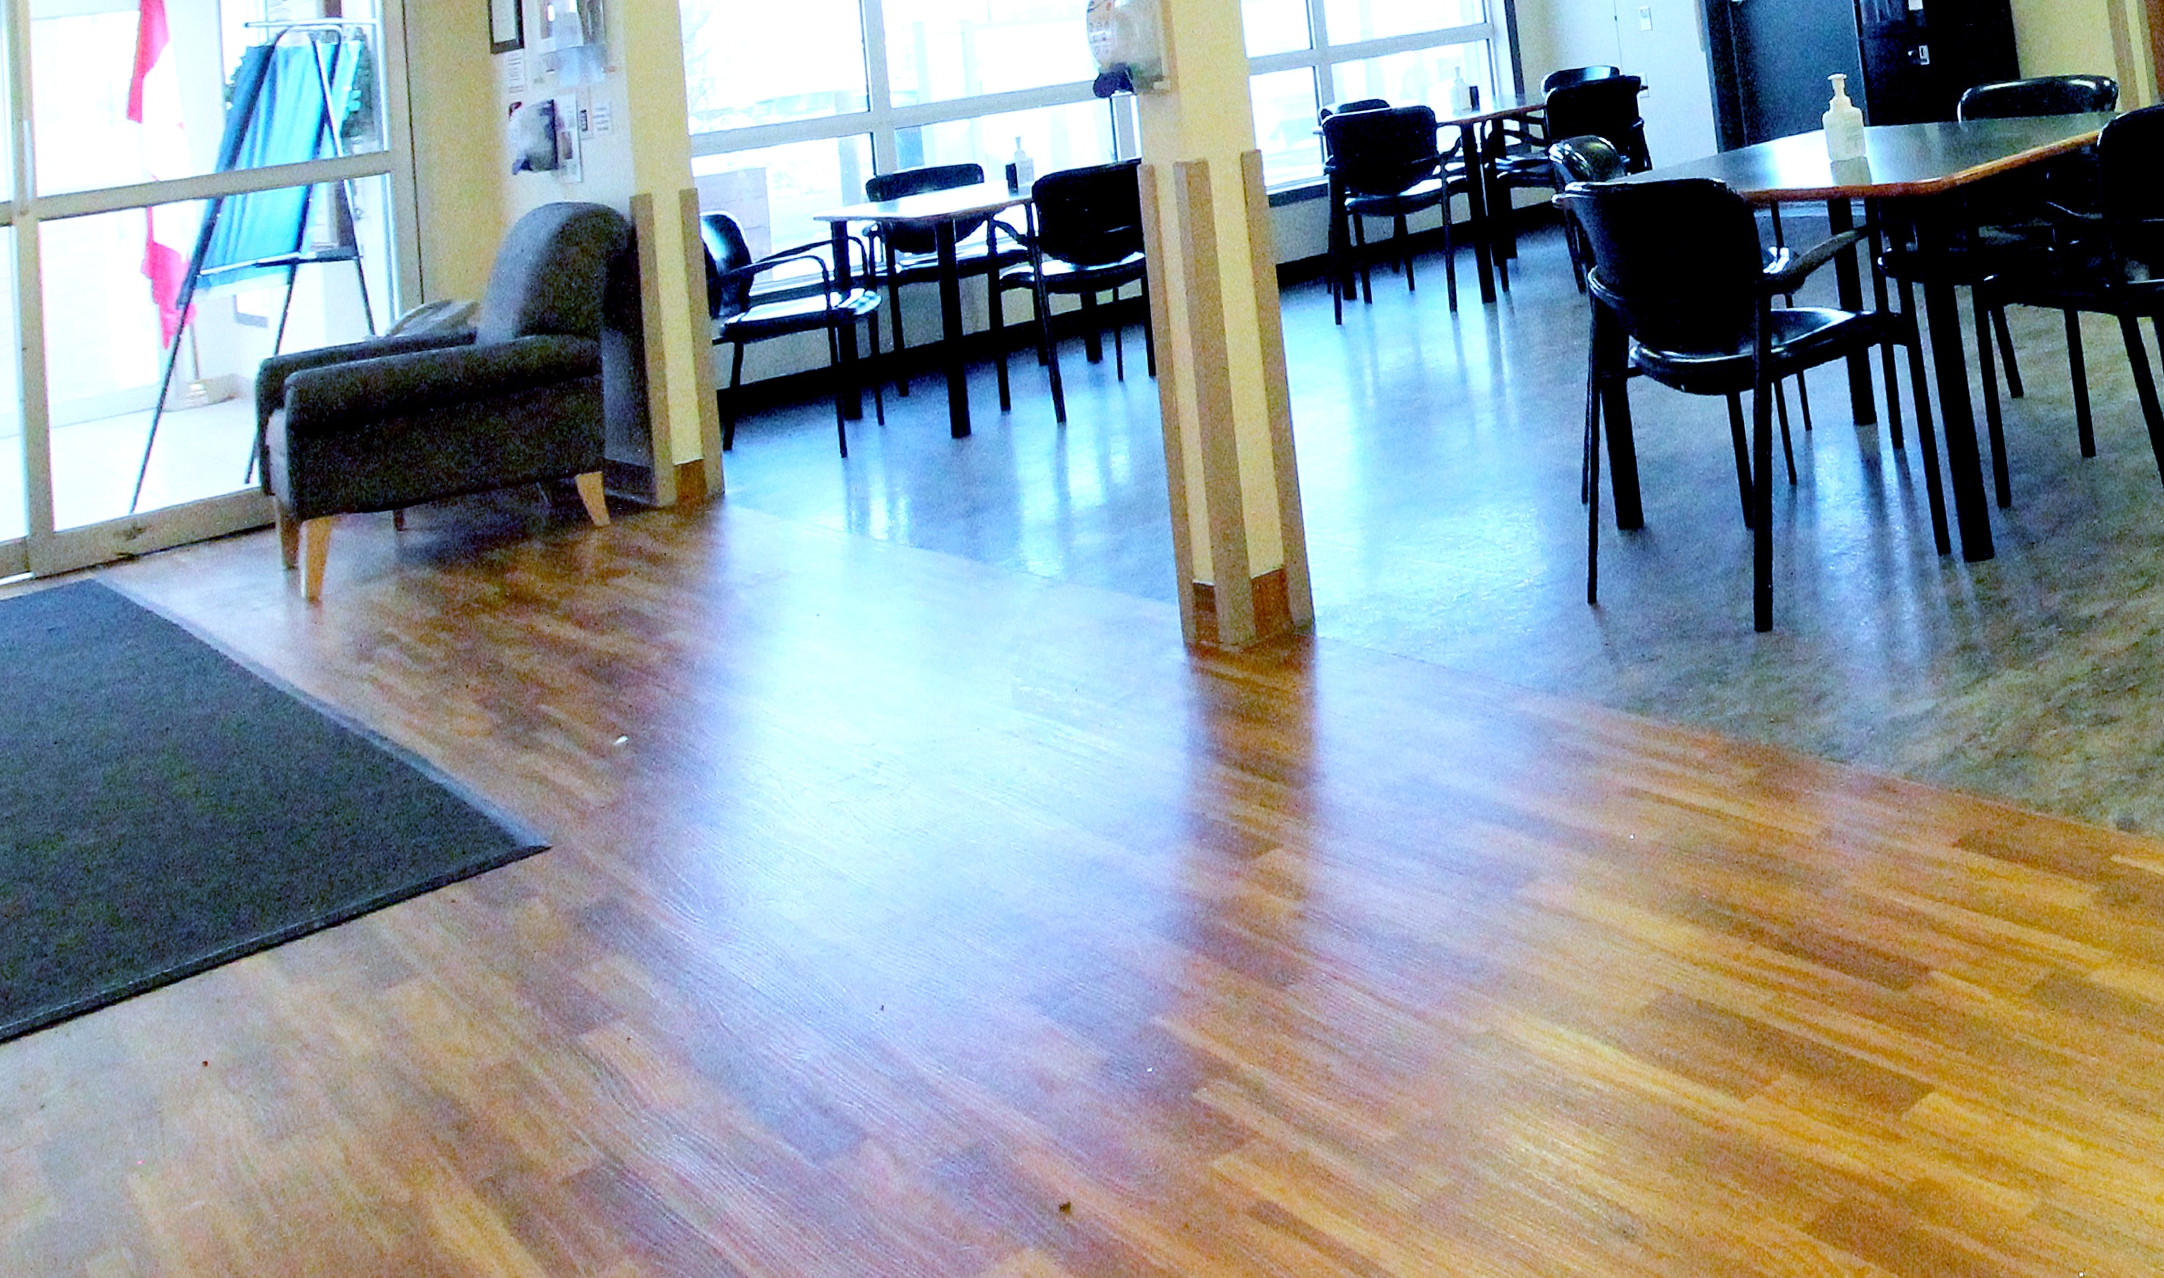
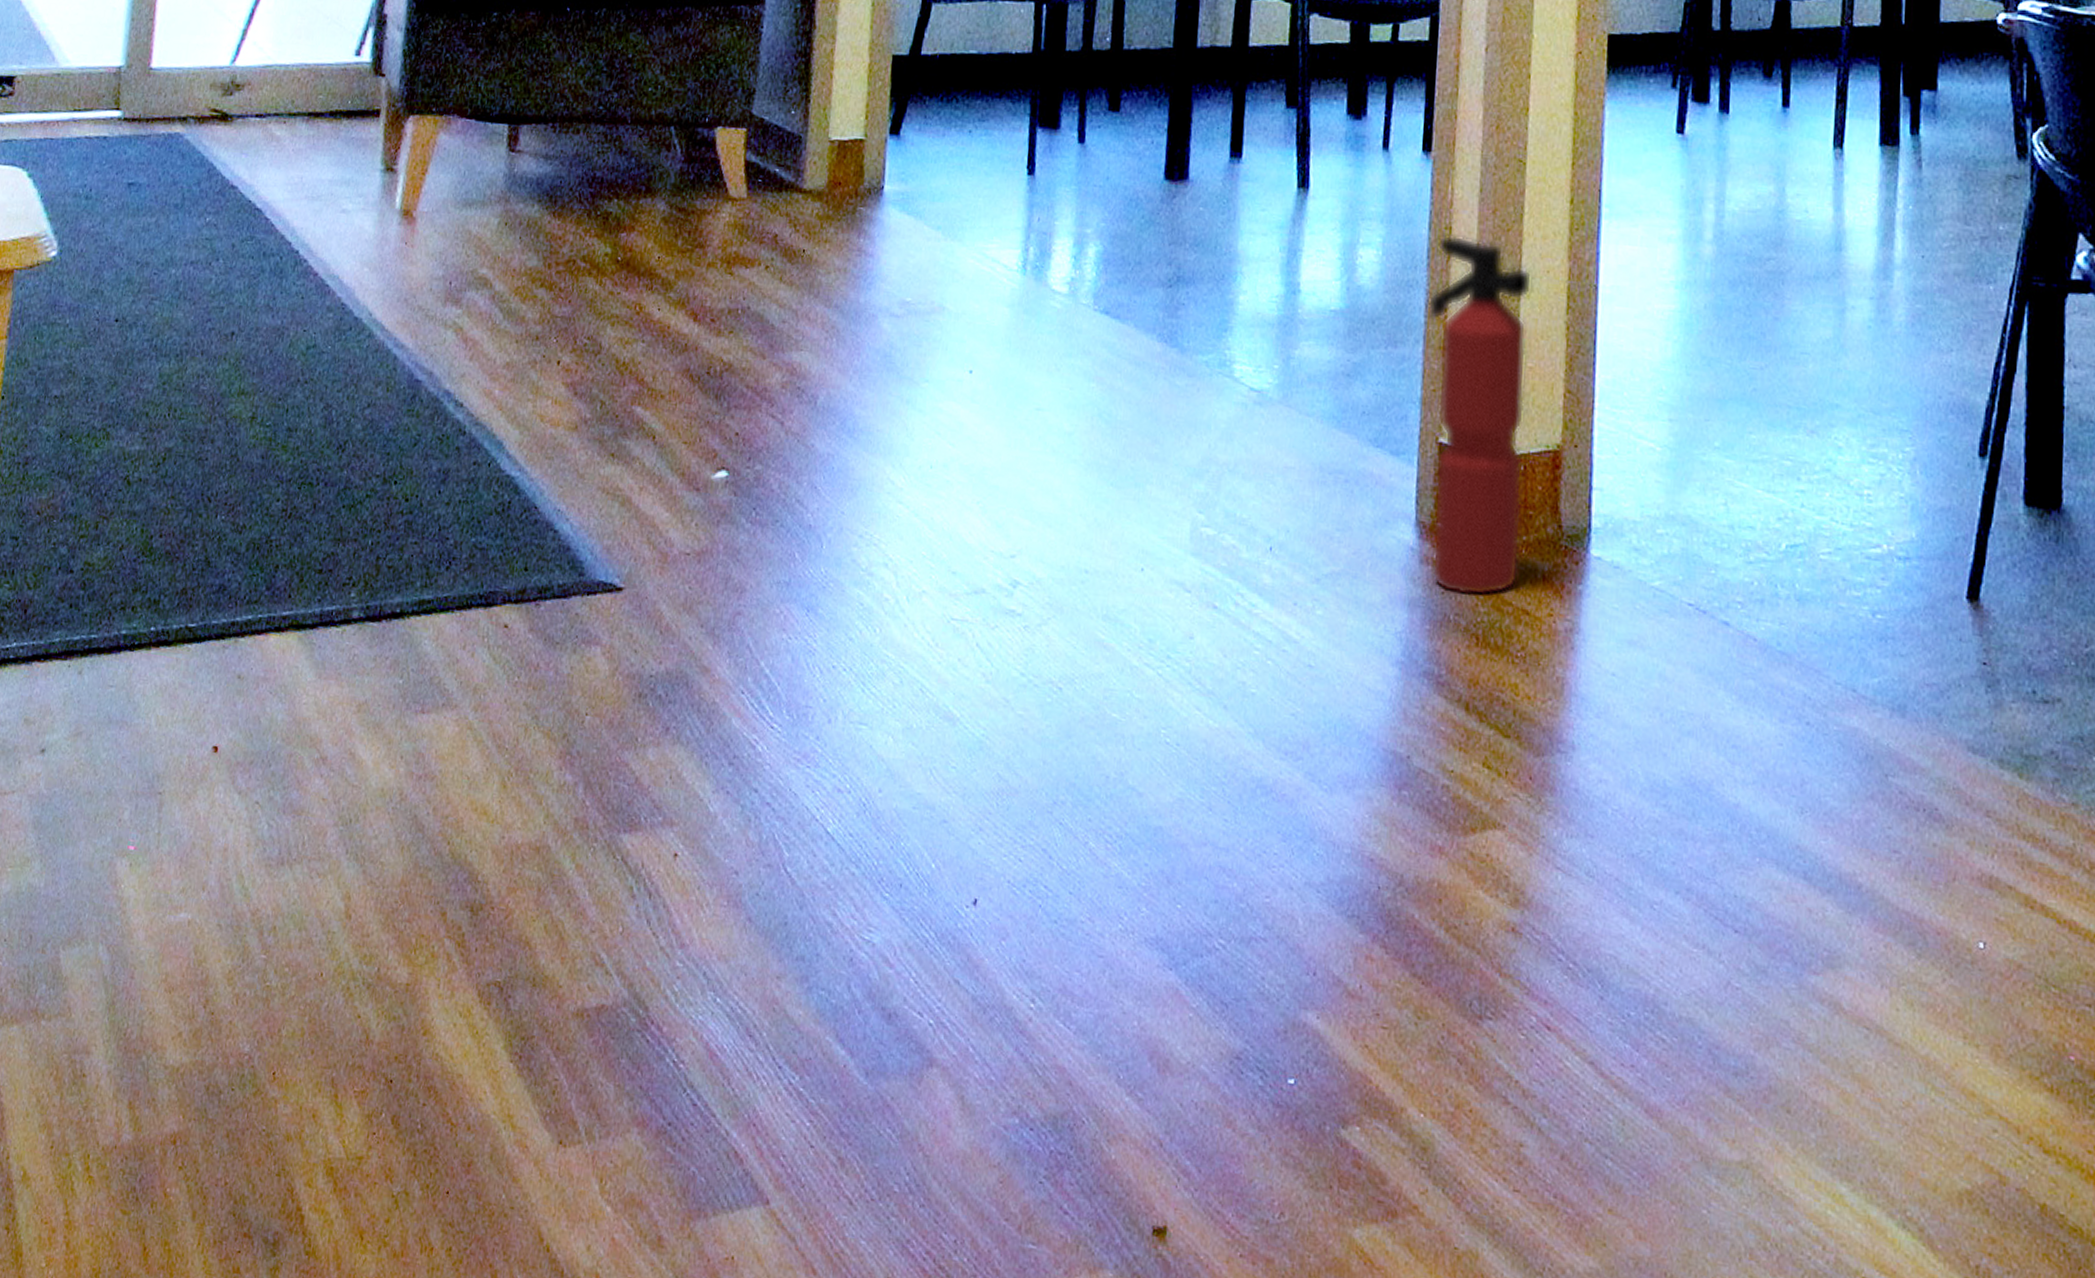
fire extinguisher: none [1169,431,1267,689] -> present [1427,234,1533,597]

